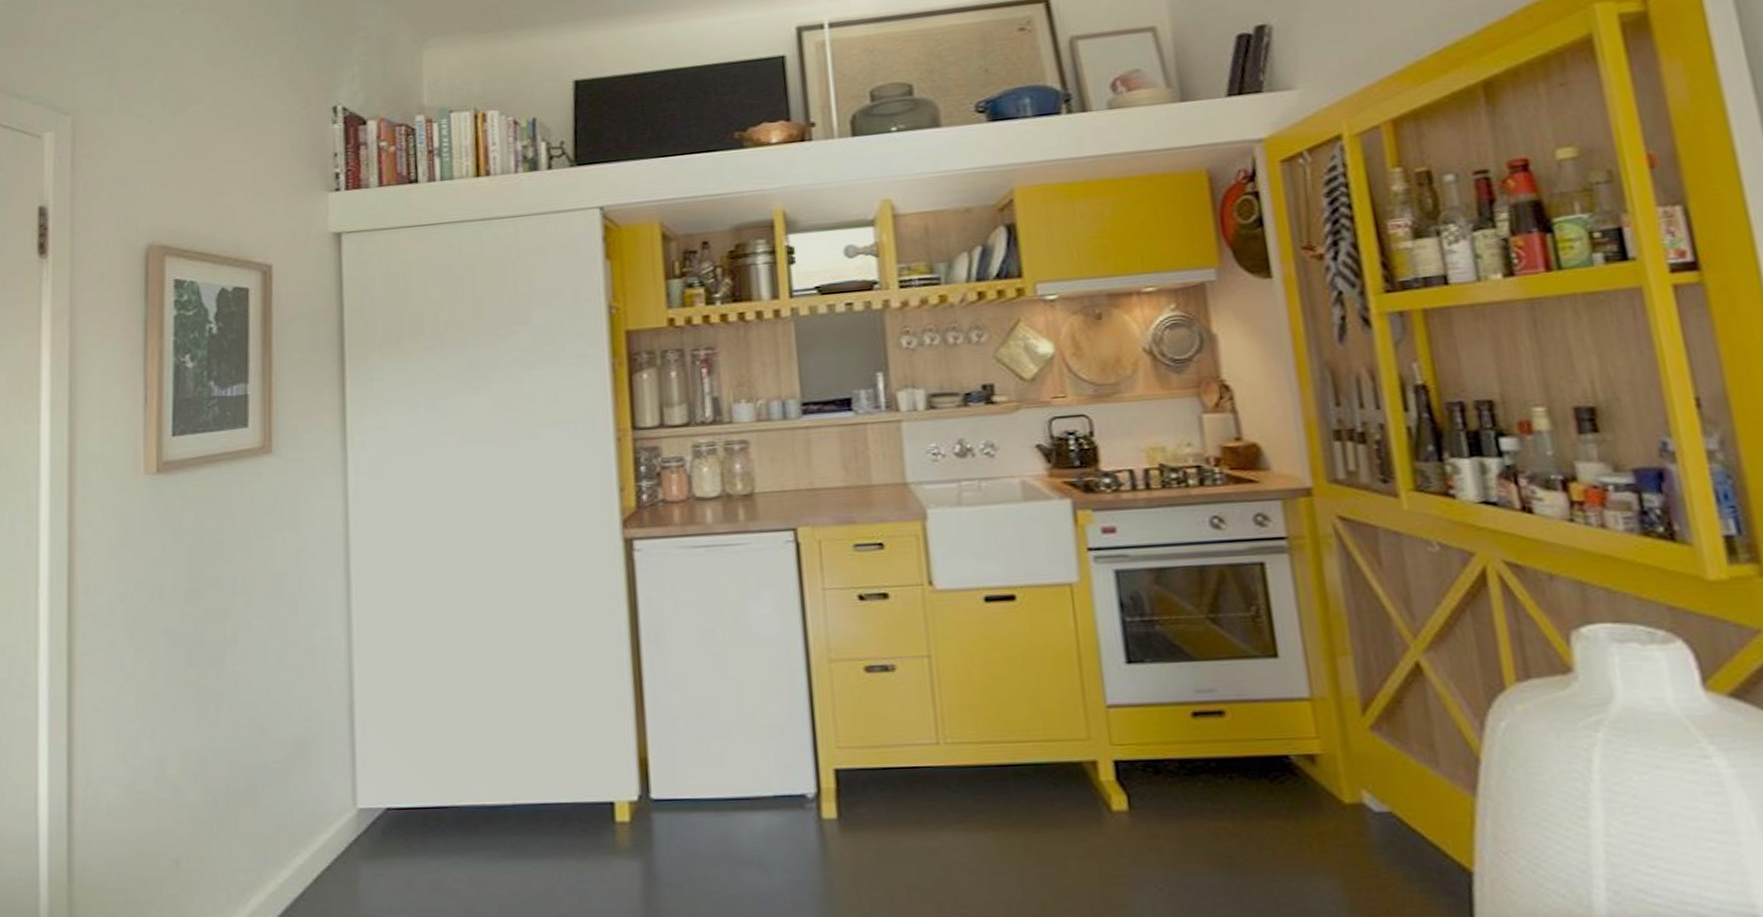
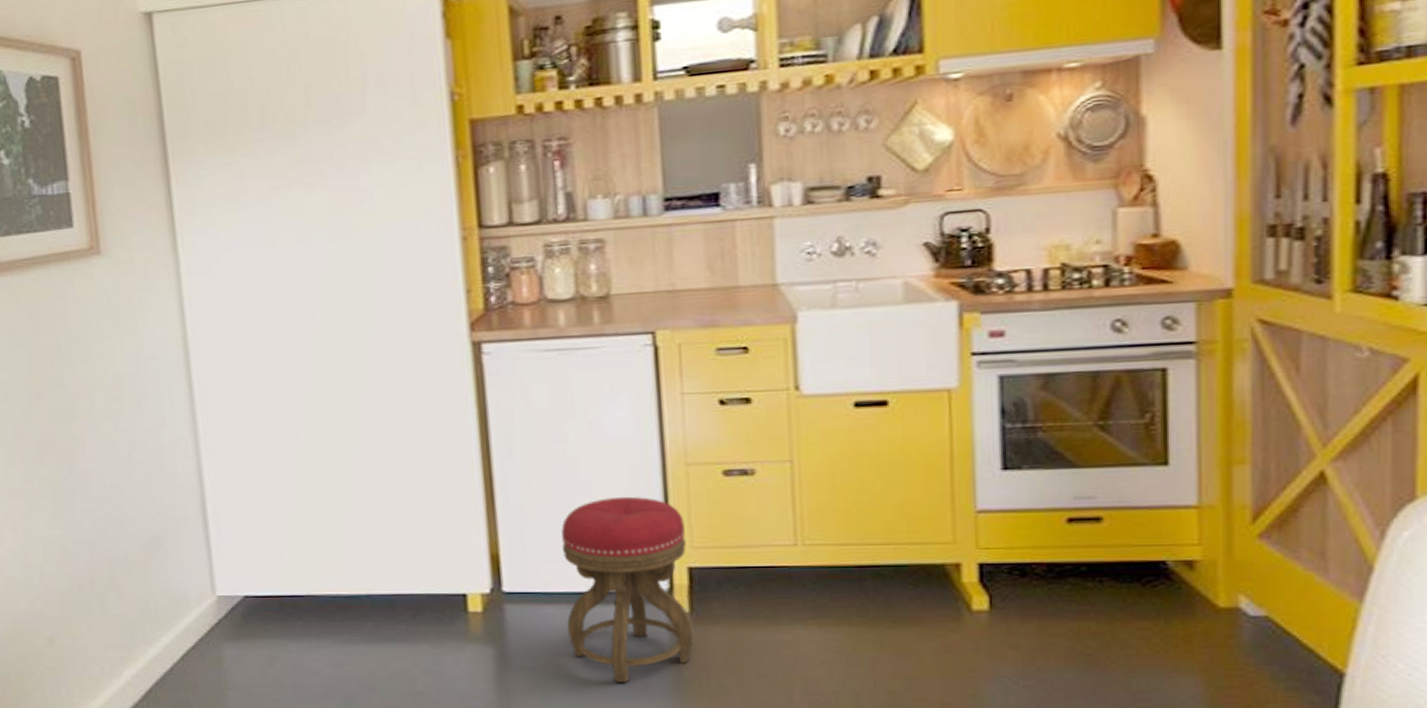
stool: none [709,694,843,900] -> present [561,496,694,683]

